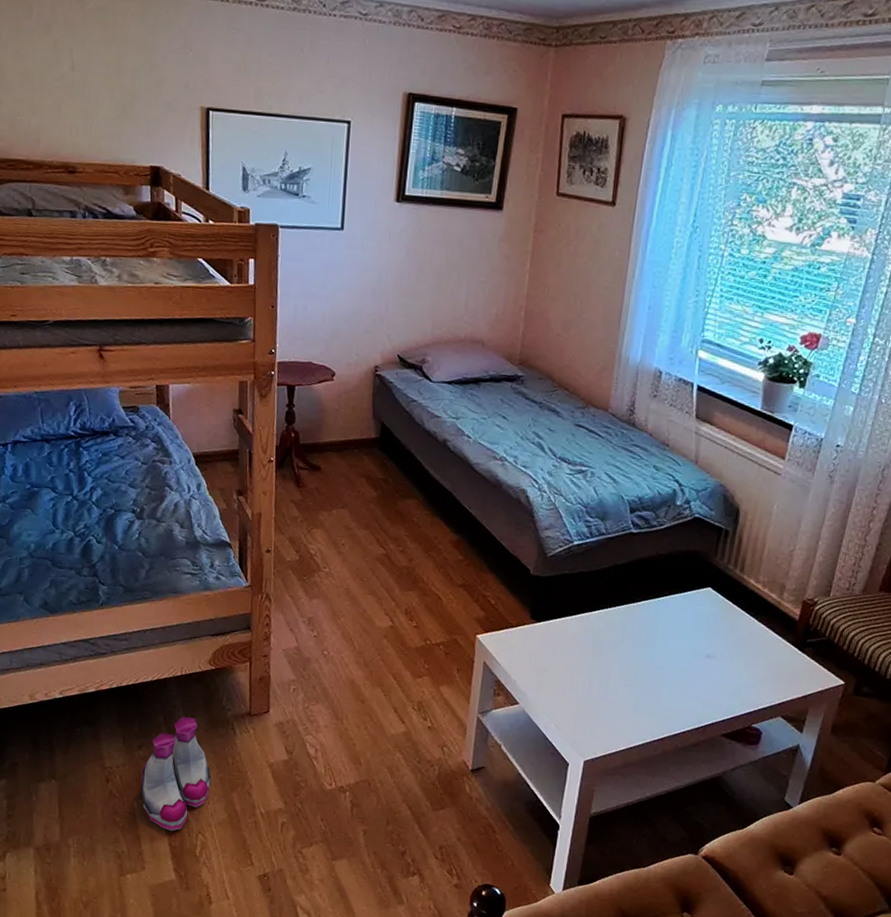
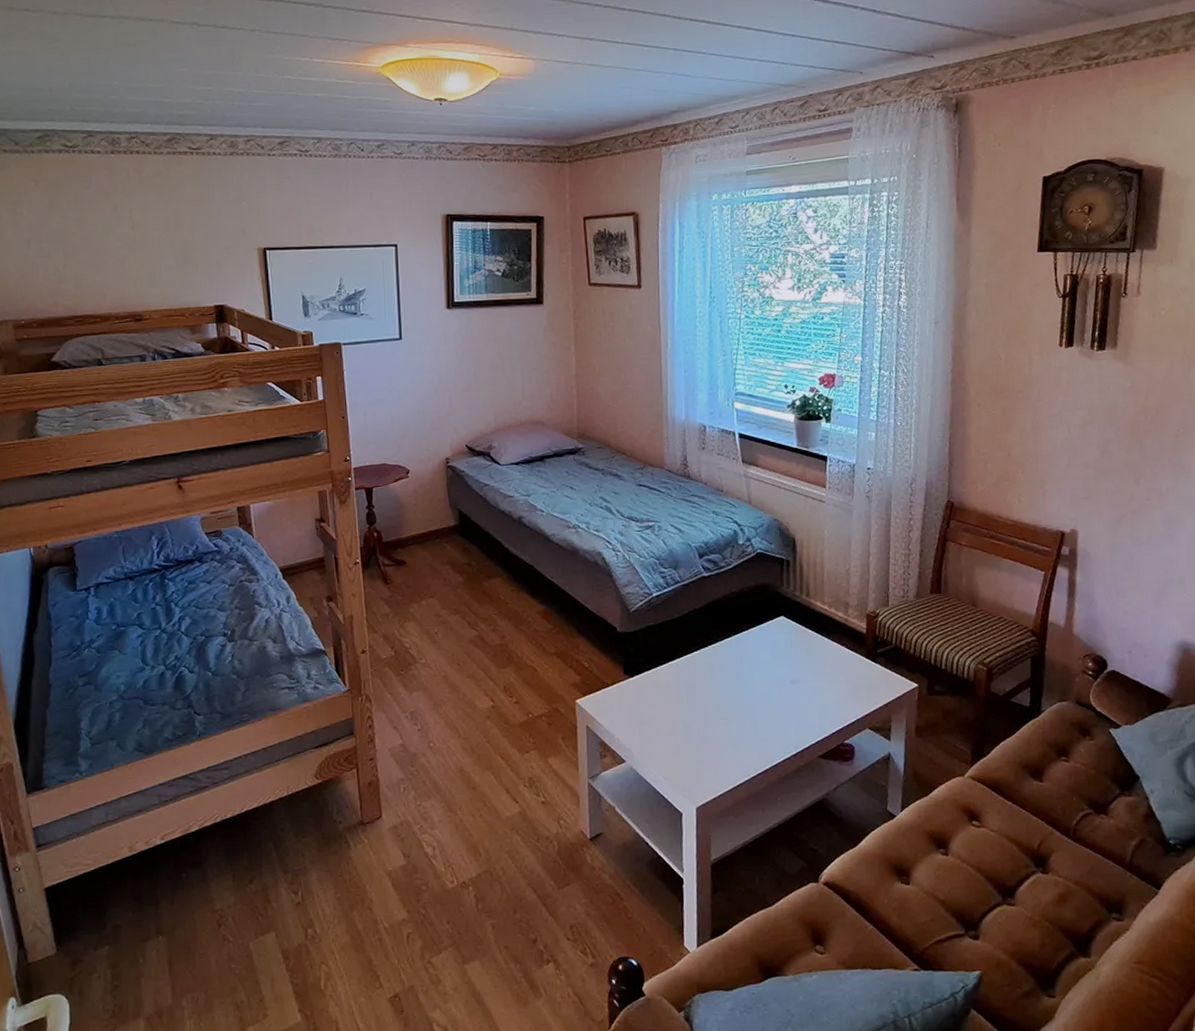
boots: present [140,717,211,831] -> none [254,839,329,968]

